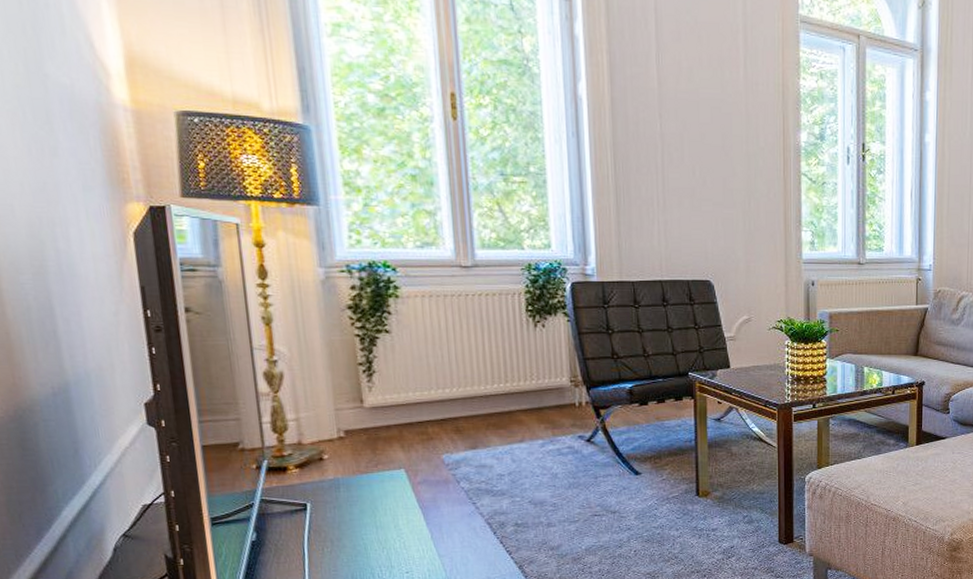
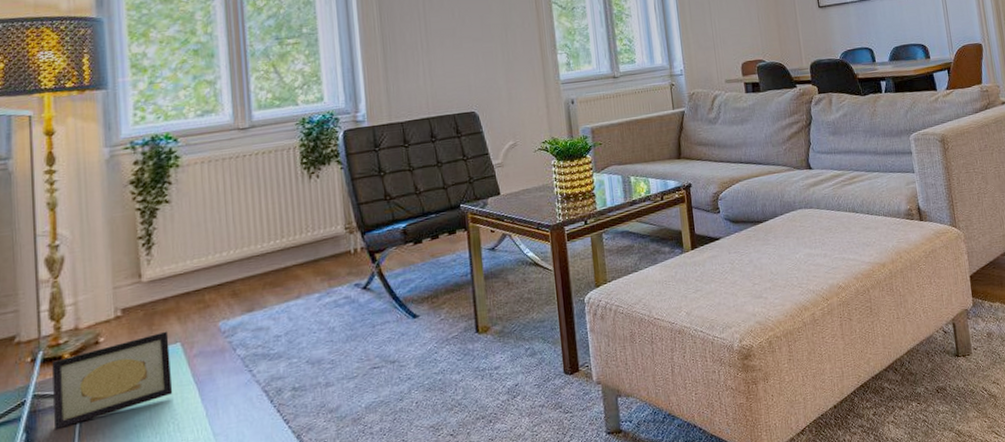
picture frame: none [277,456,398,534] -> present [52,331,173,430]

